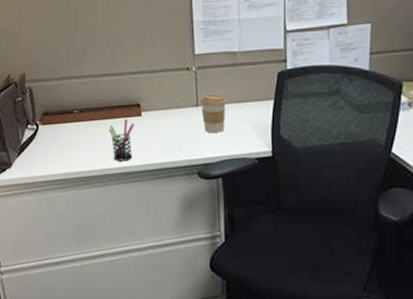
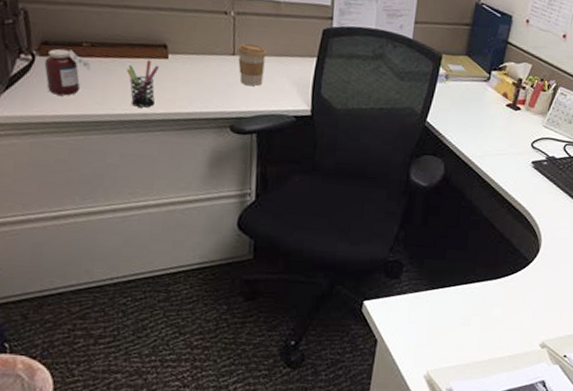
jar: none [45,117,80,157] -> present [44,48,90,96]

